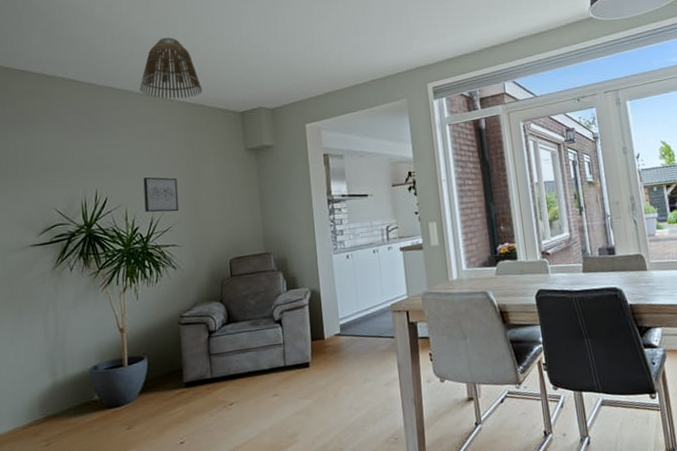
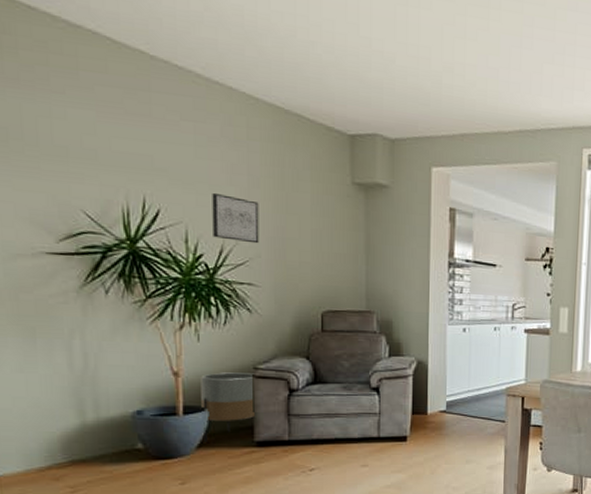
lamp shade: present [139,37,203,99] -> none [210,9,300,102]
planter: none [140,321,184,388] -> present [201,372,256,442]

